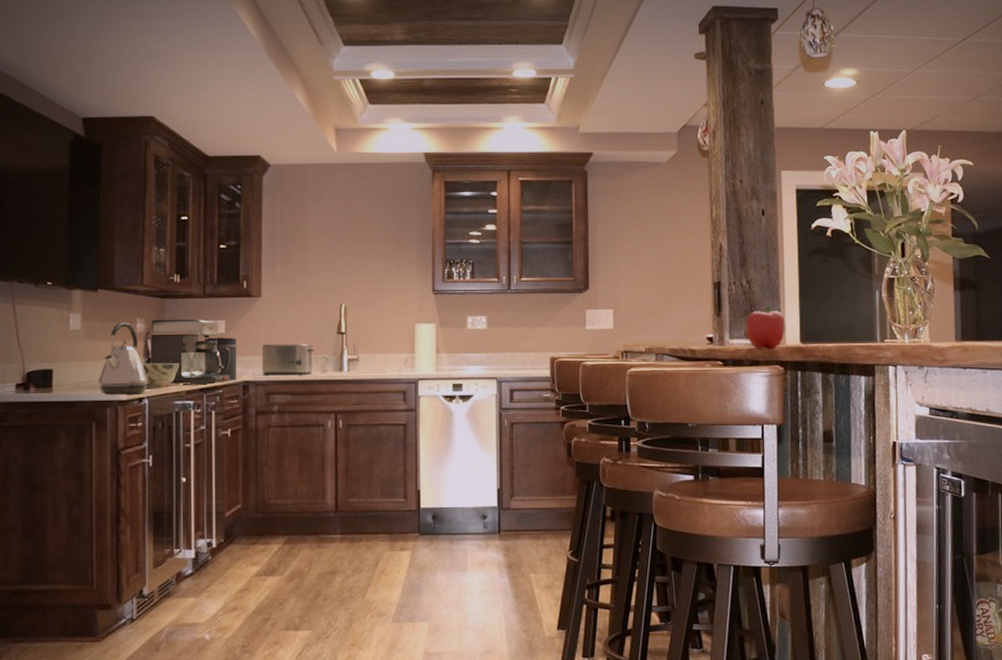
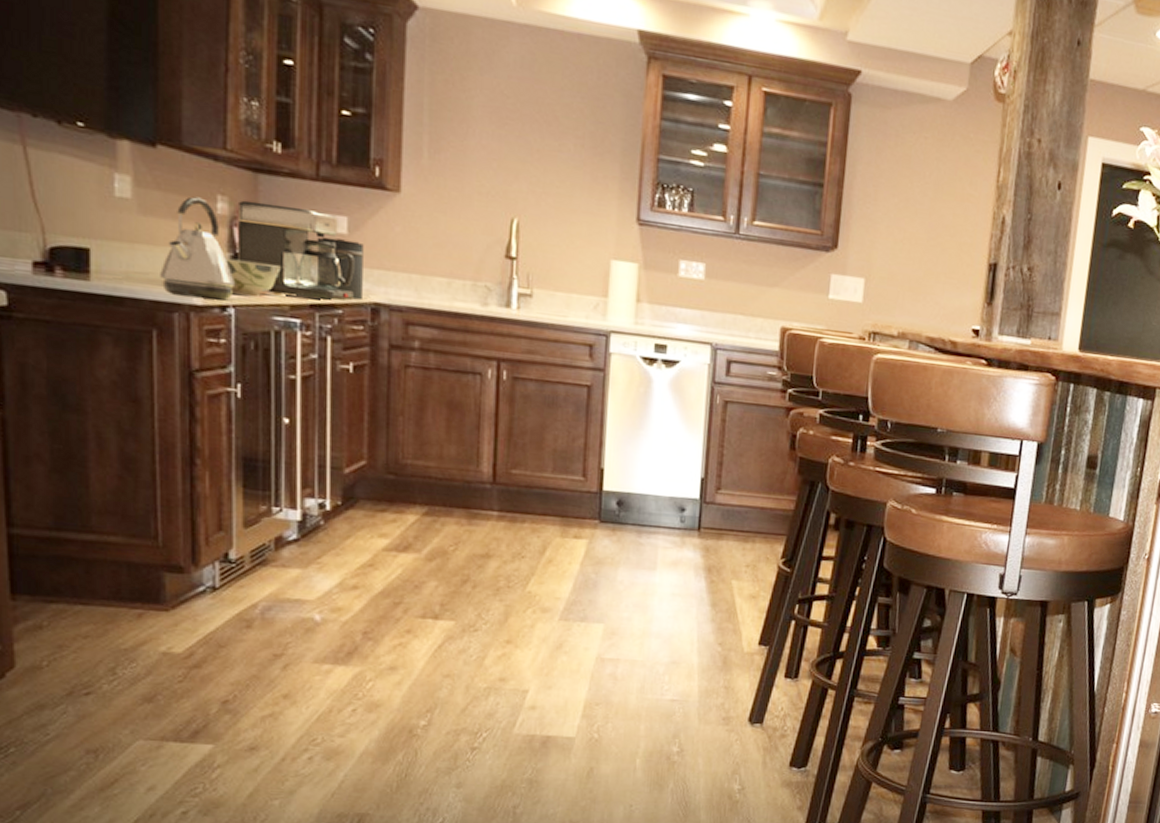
toaster: present [262,343,315,377] -> none [398,257,473,307]
fruit: present [745,306,785,351] -> none [1017,301,1065,356]

